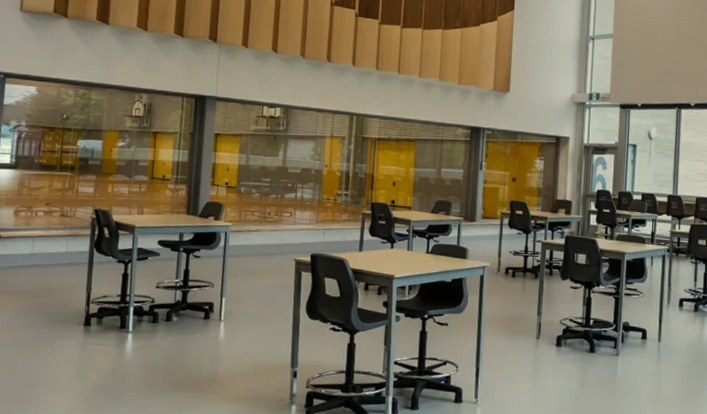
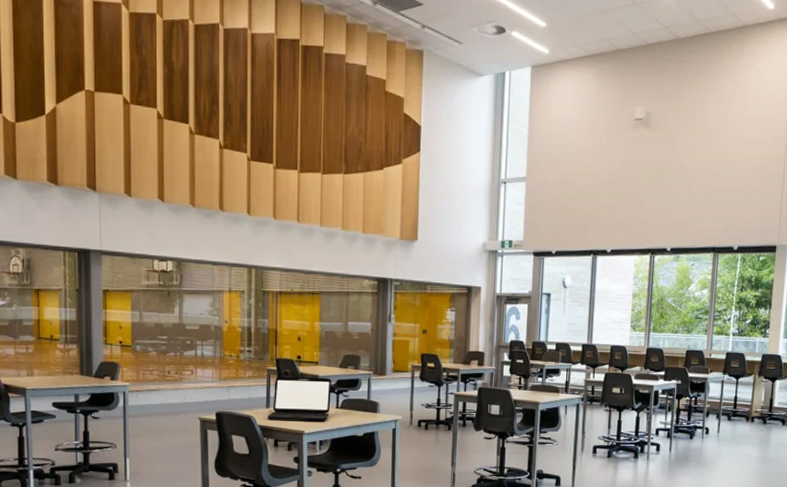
laptop: none [360,219,423,267] -> present [267,376,331,422]

